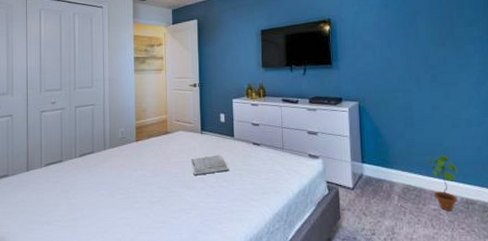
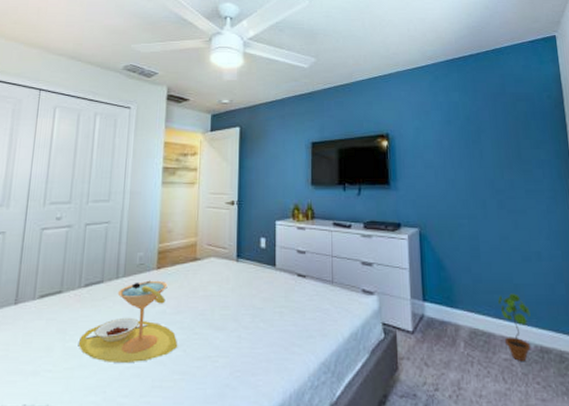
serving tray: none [79,150,158,215] -> present [78,280,178,364]
book: present [190,155,230,176] -> none [222,288,268,313]

